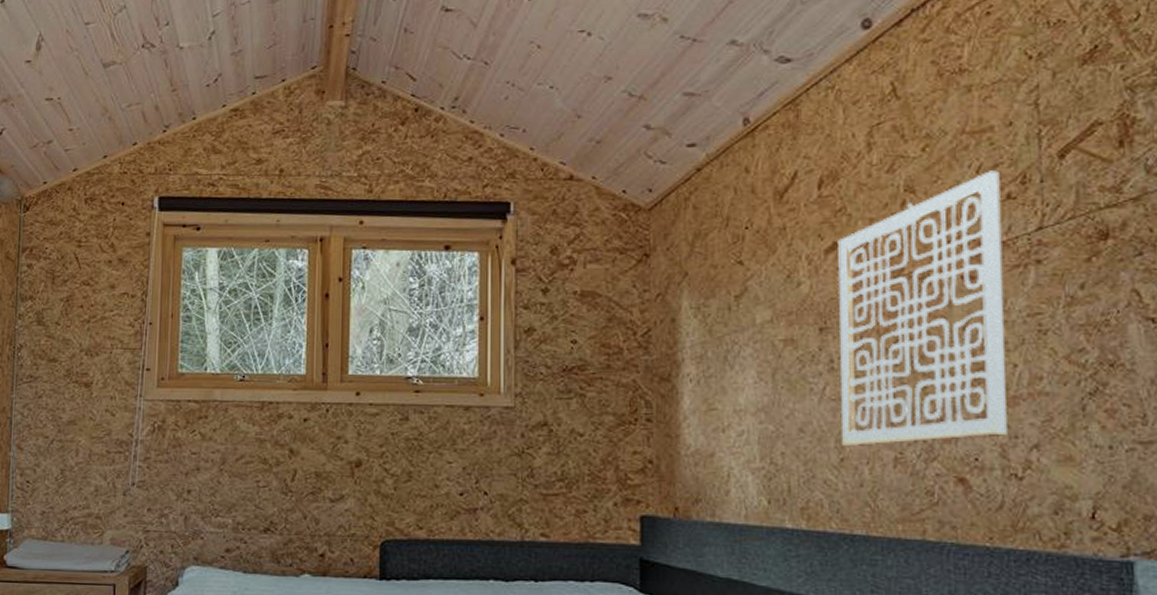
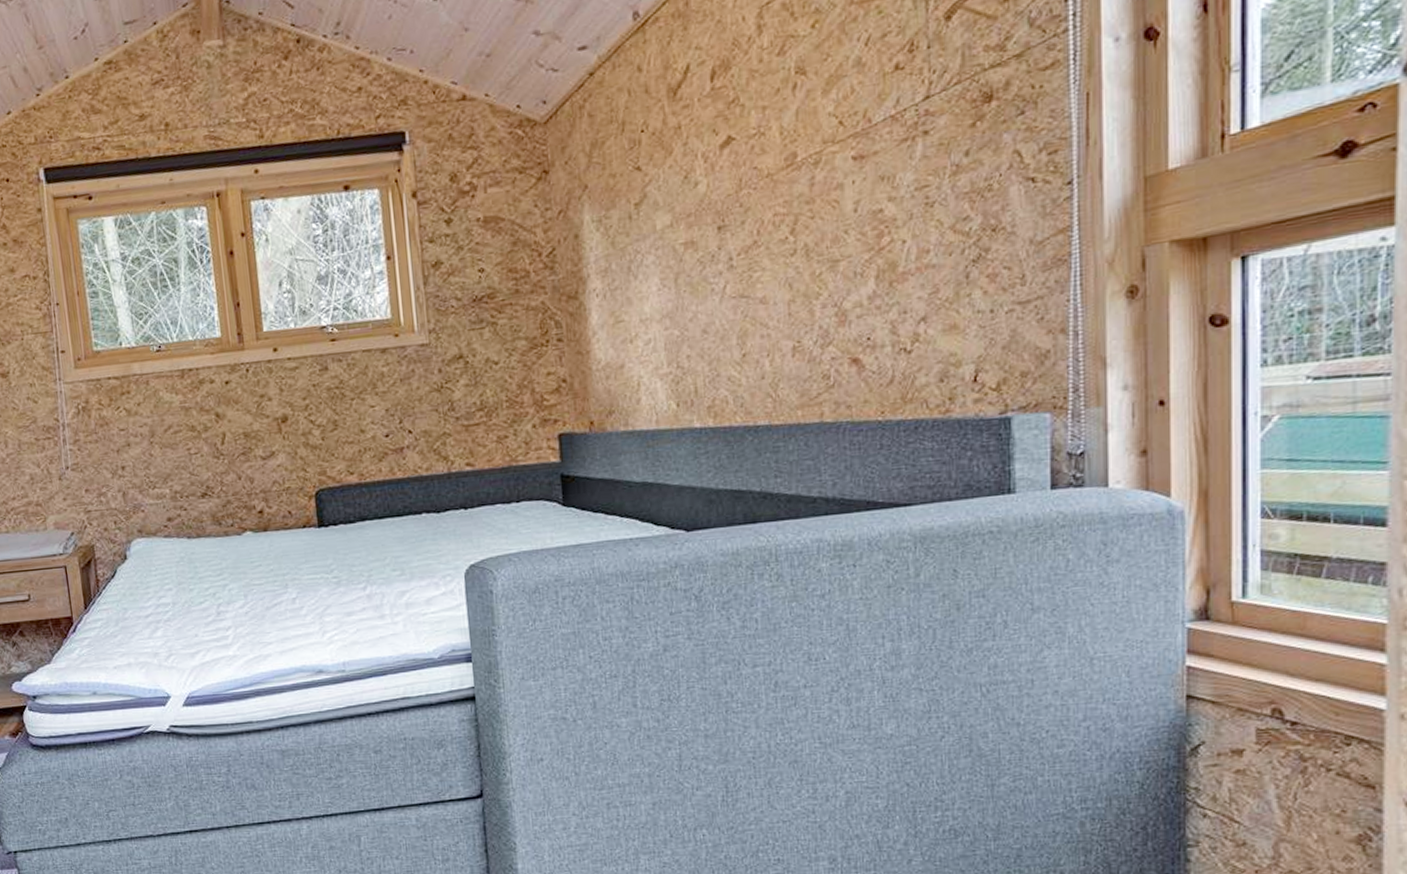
wall art: present [837,170,1007,446] -> none [732,40,897,341]

